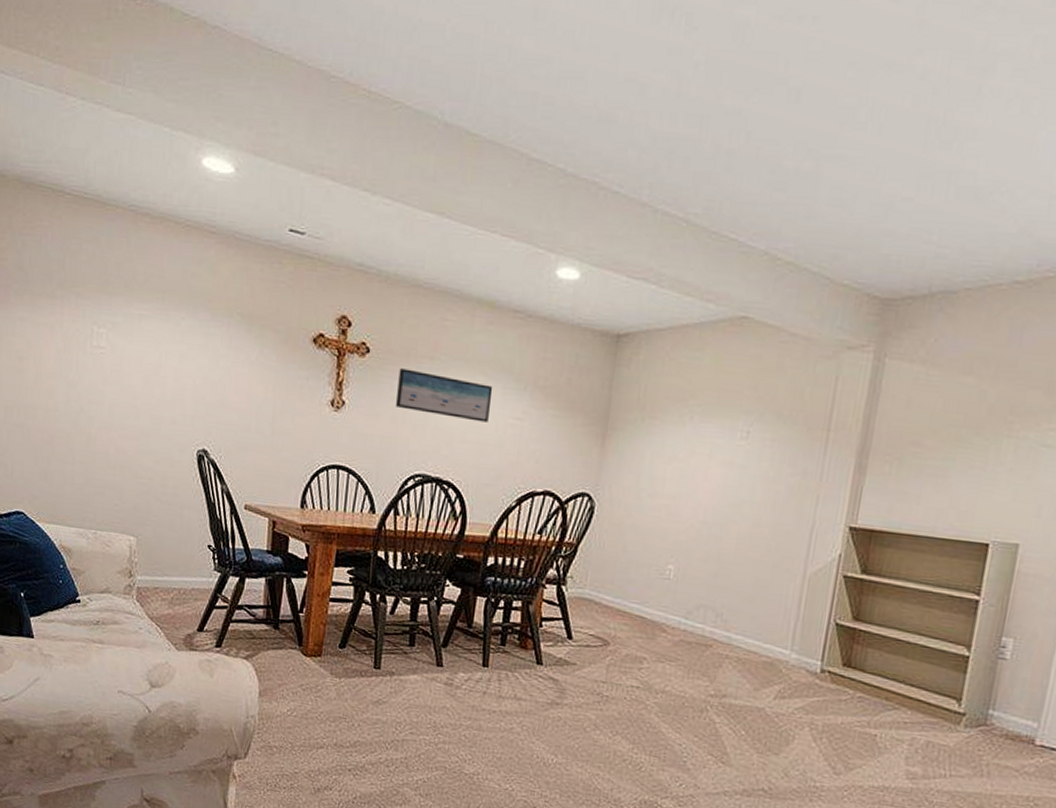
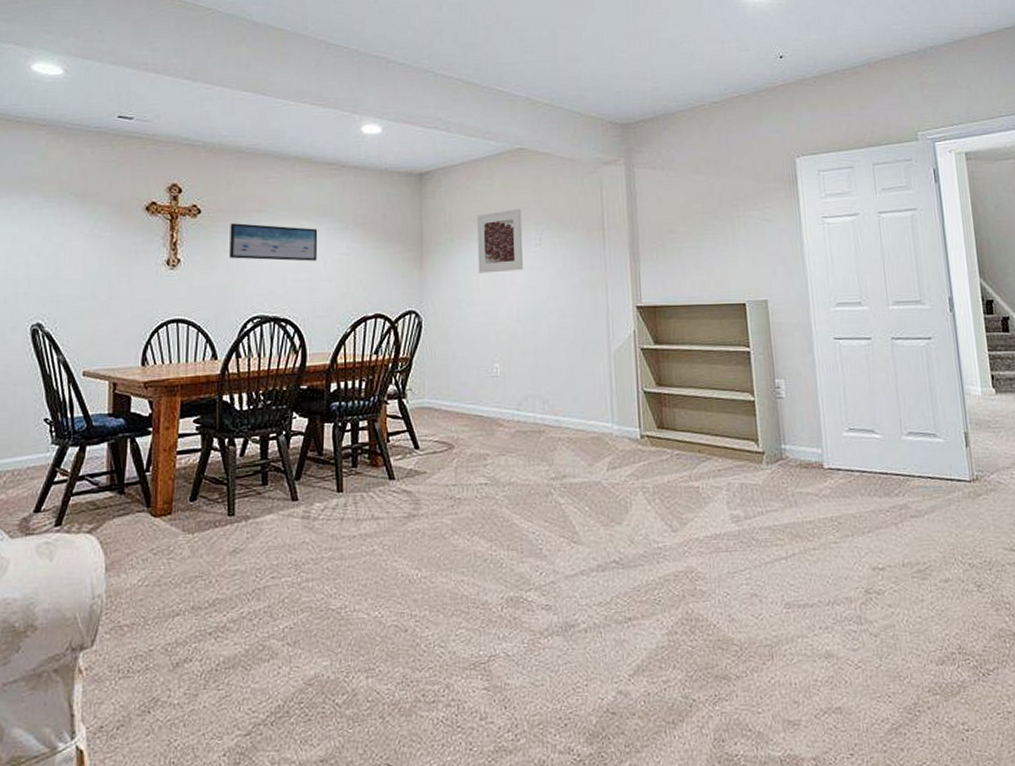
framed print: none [667,391,732,466] -> present [477,208,523,274]

